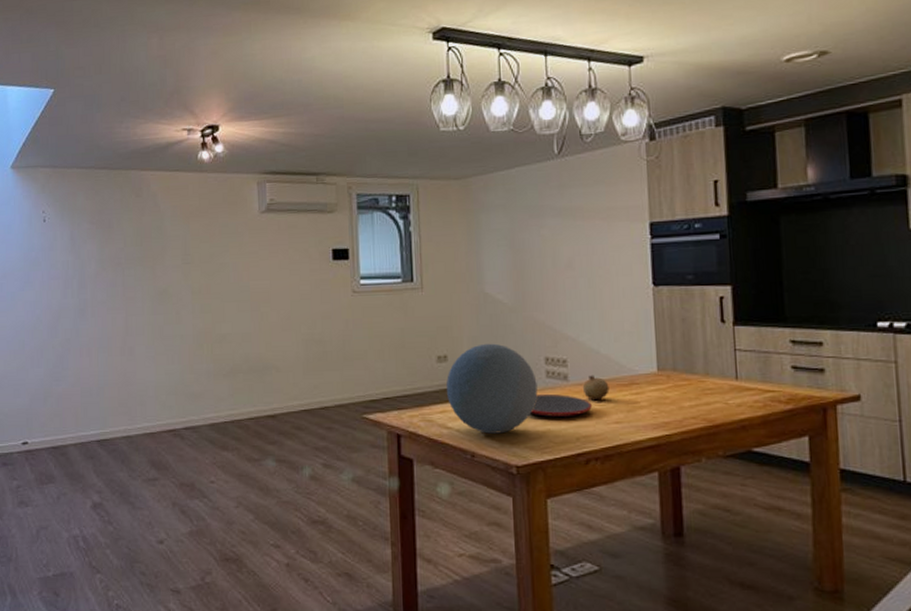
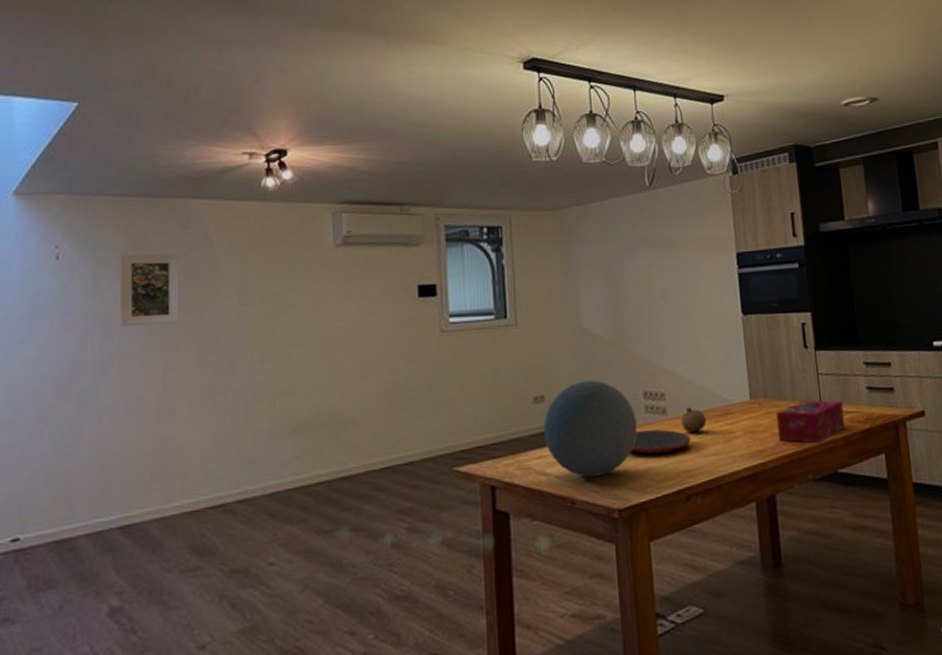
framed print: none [90,218,136,278] -> present [120,253,180,326]
tissue box: none [685,376,764,420] -> present [775,400,845,443]

